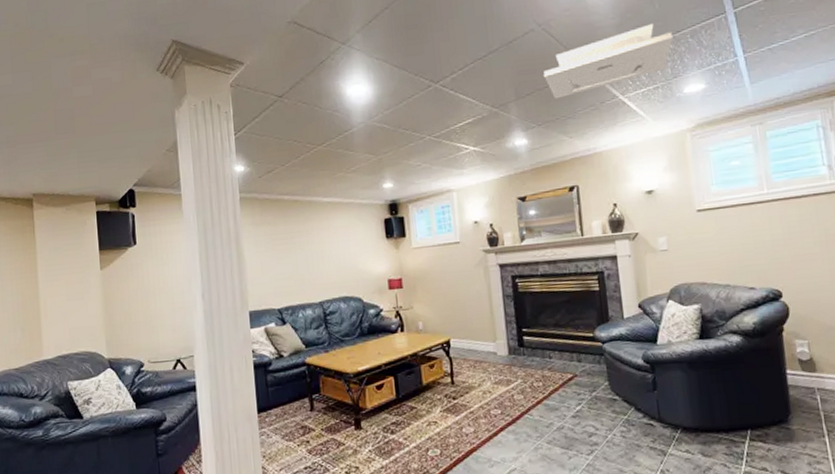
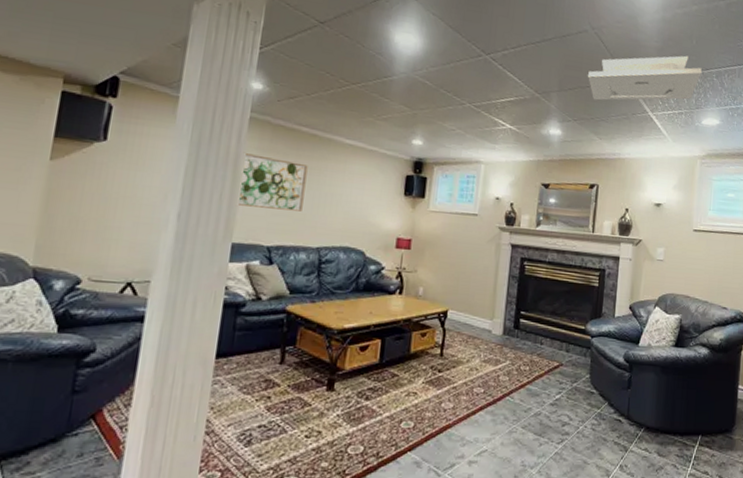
wall art: none [241,229,300,277] -> present [239,152,308,212]

